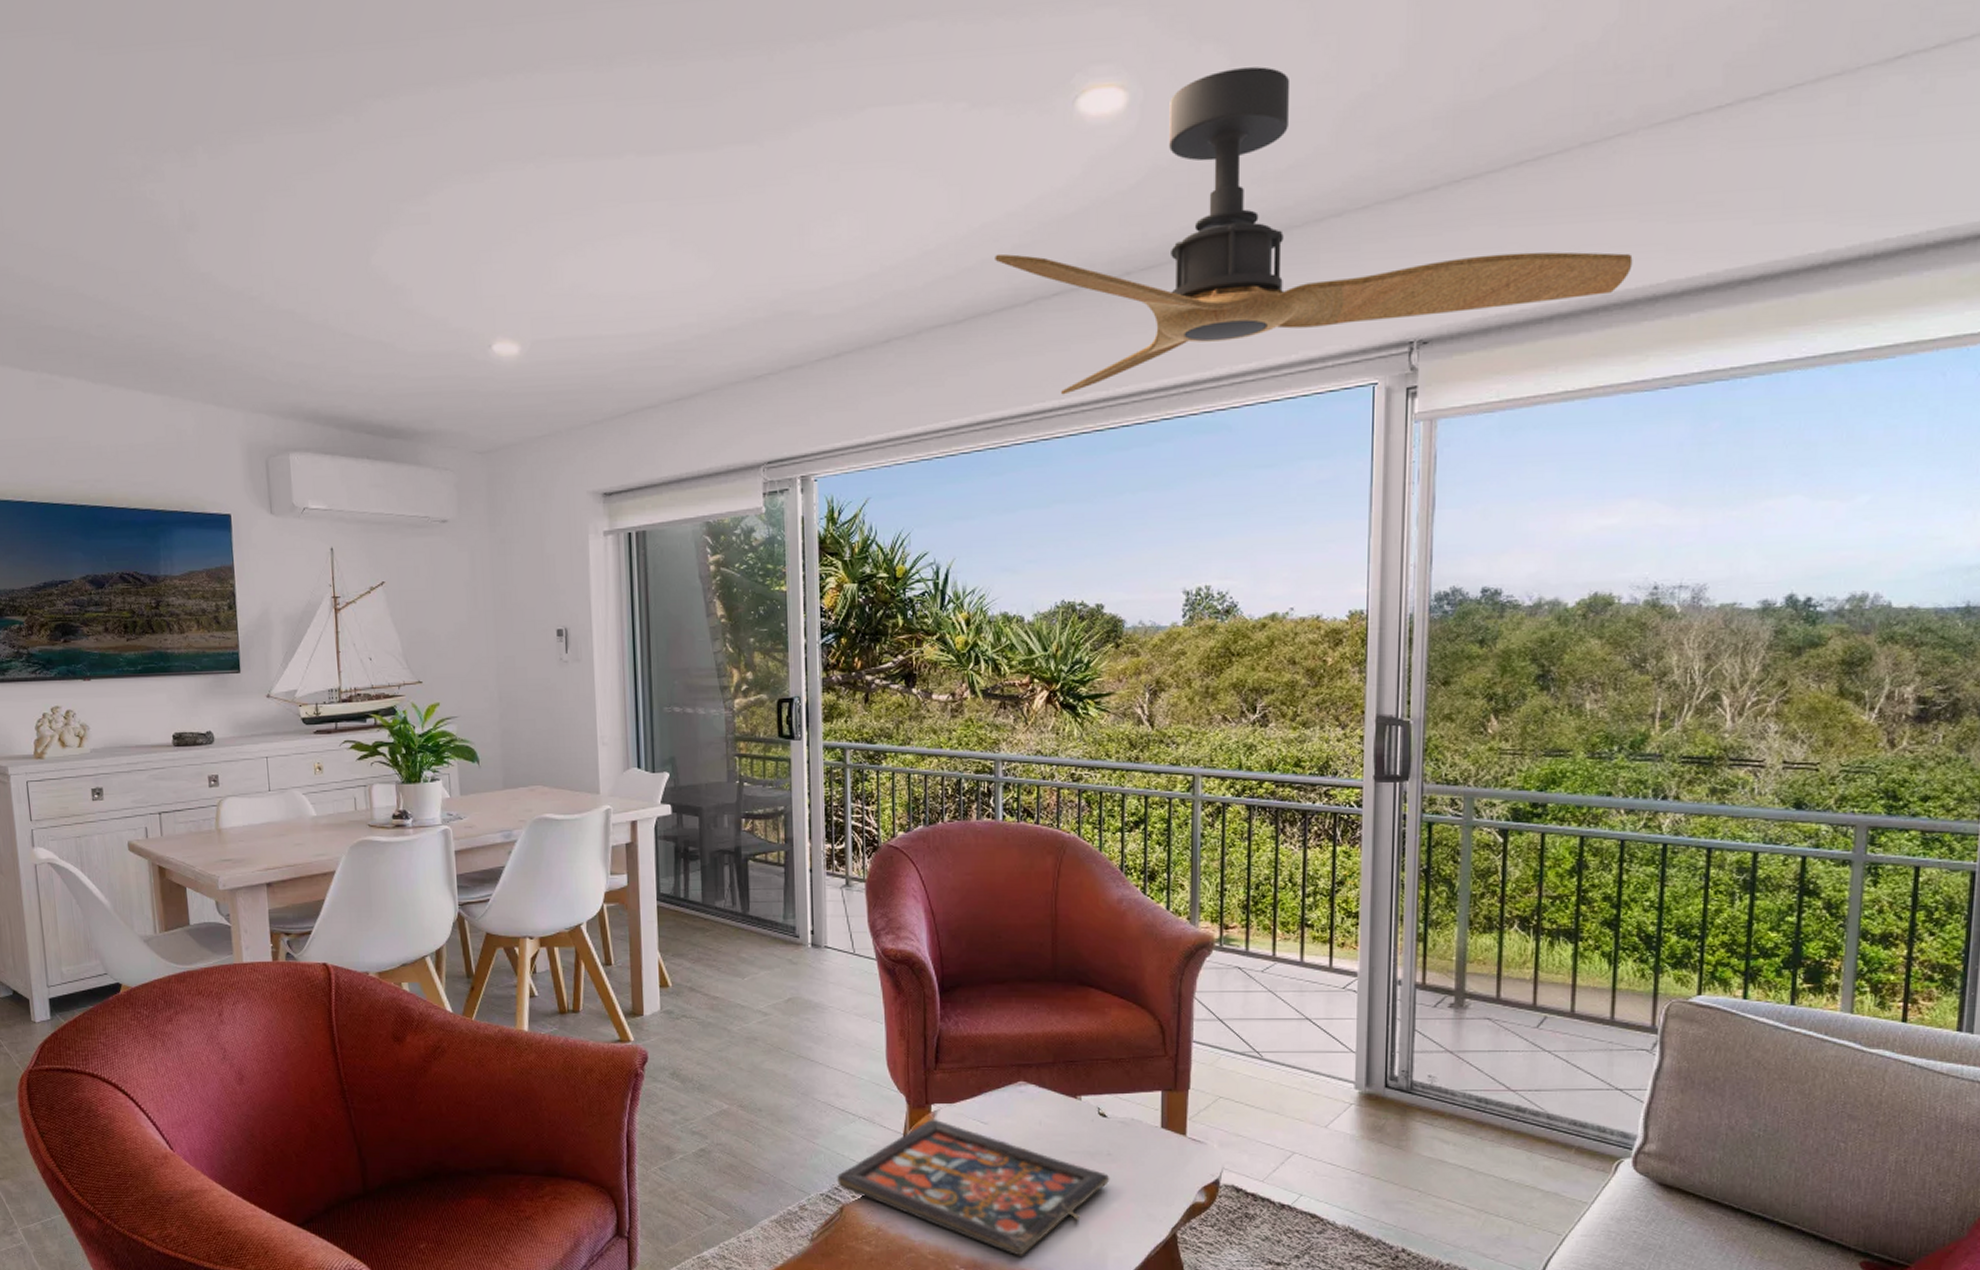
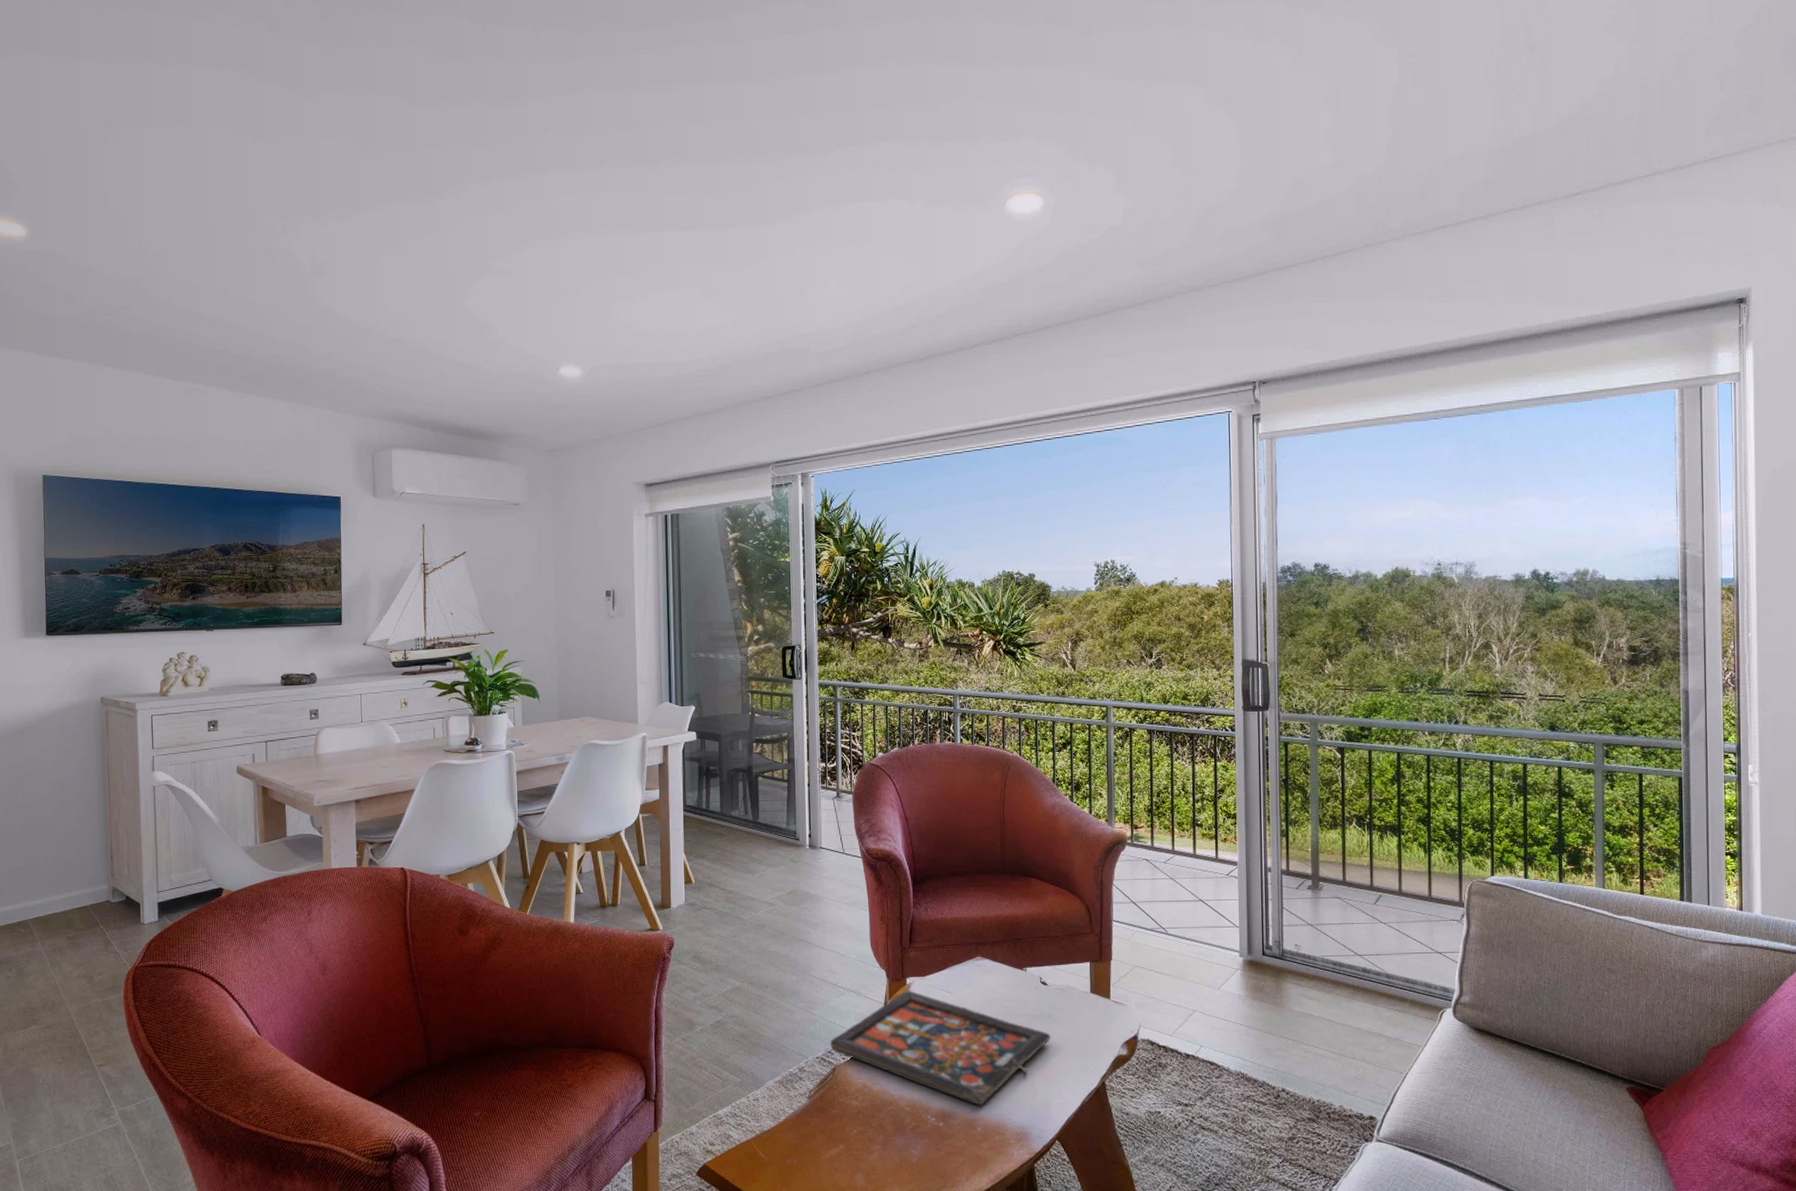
ceiling fan: present [995,66,1633,395] -> none [948,183,1407,415]

